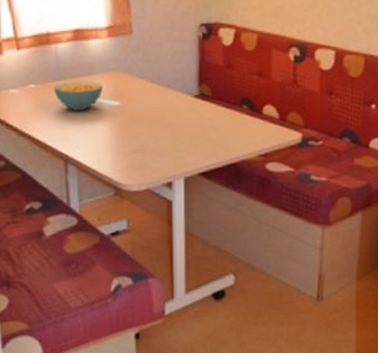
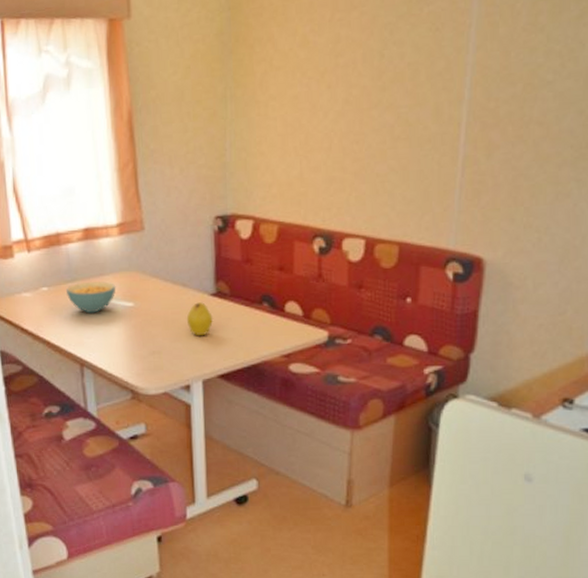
fruit: none [170,103,197,136] -> present [186,302,214,336]

